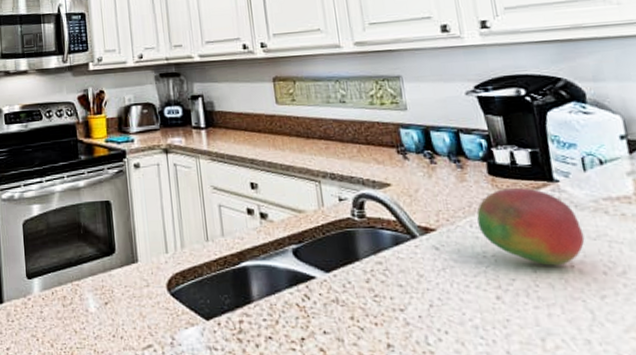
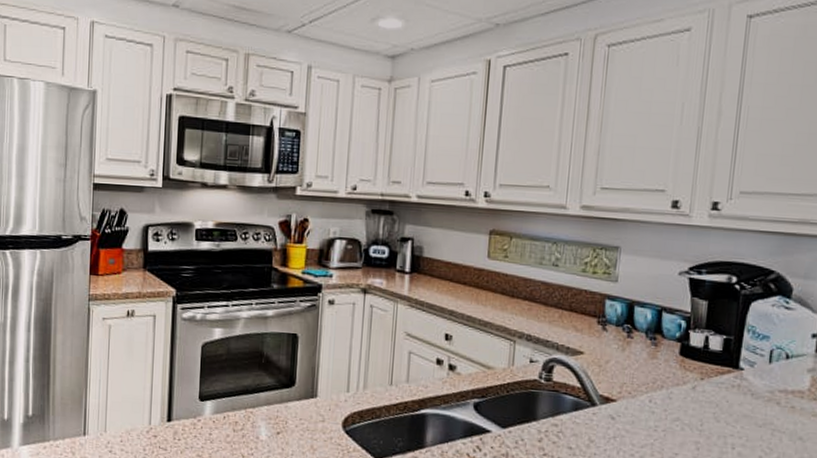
fruit: present [477,188,585,266] -> none [657,370,752,447]

